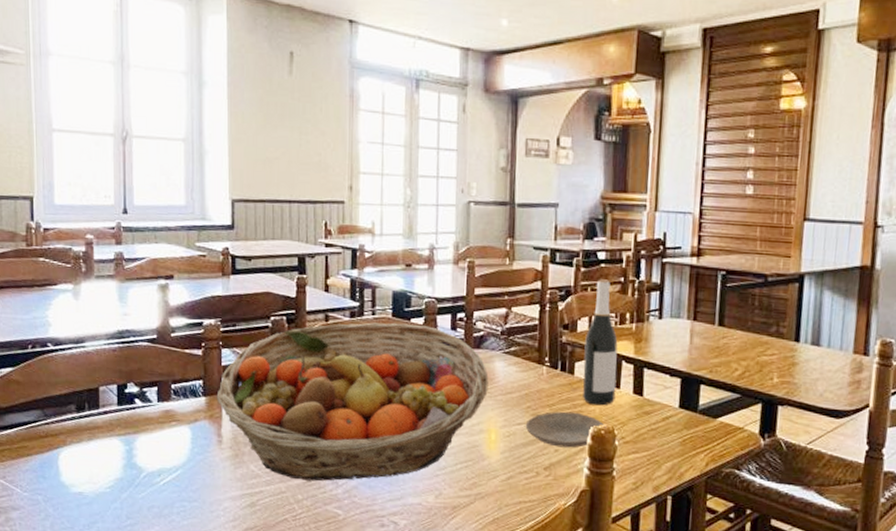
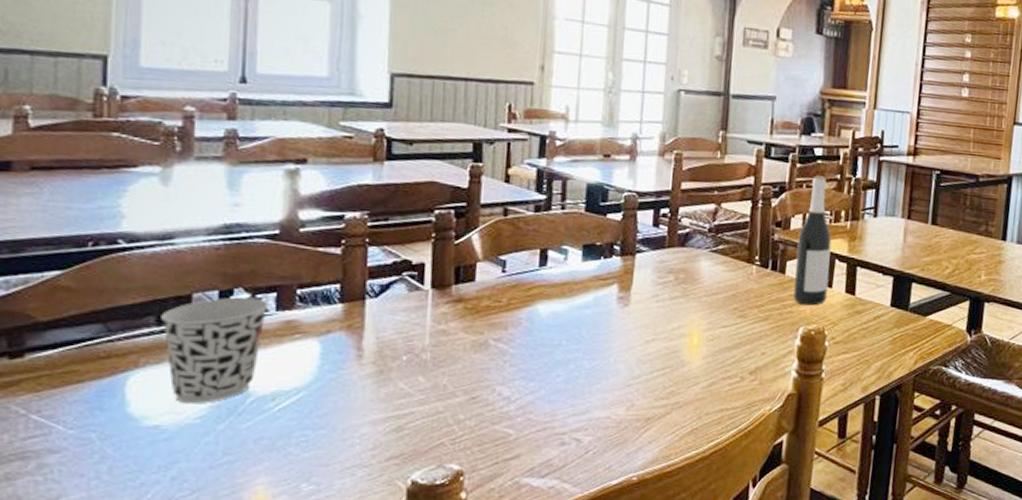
cup: none [79,390,152,476] -> present [161,297,269,404]
fruit basket: present [216,322,489,481] -> none [357,217,693,398]
plate: present [525,411,606,448] -> none [731,312,817,351]

